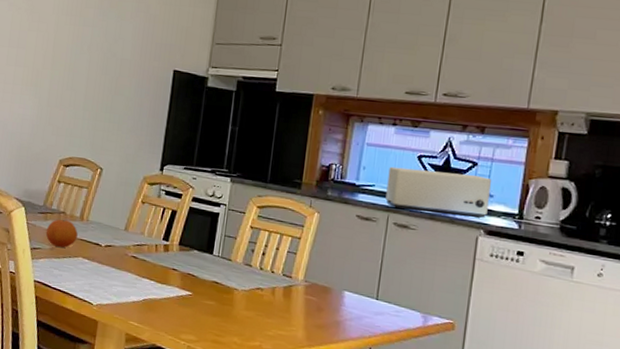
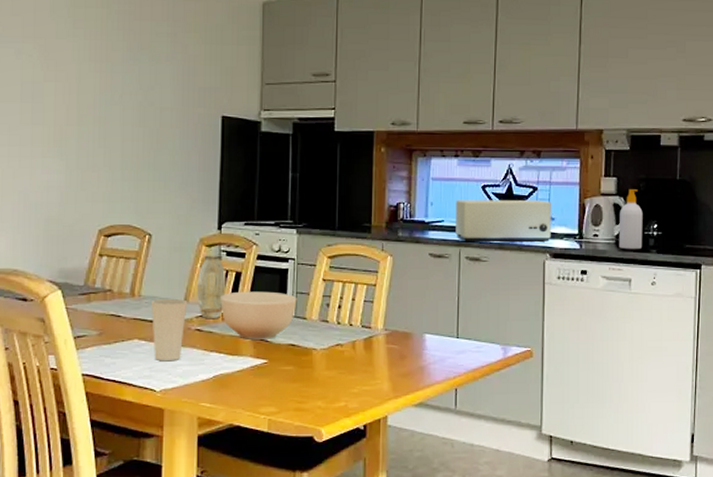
fruit: present [45,219,78,248] -> none [90,298,130,331]
cup: none [94,225,128,281] -> present [152,298,188,362]
vase: none [136,192,163,249] -> present [197,255,226,318]
bowl: none [155,227,225,275] -> present [220,291,297,340]
soap bottle: none [563,175,596,238] -> present [619,189,643,250]

